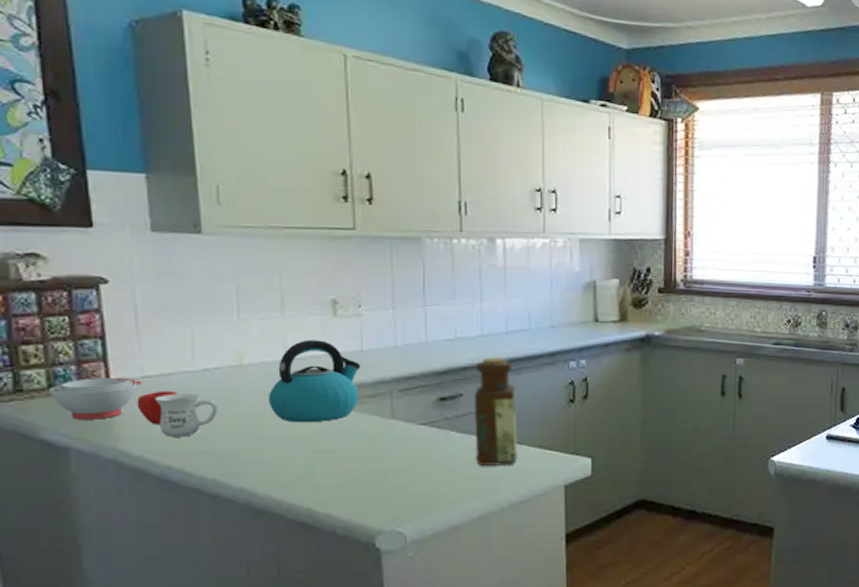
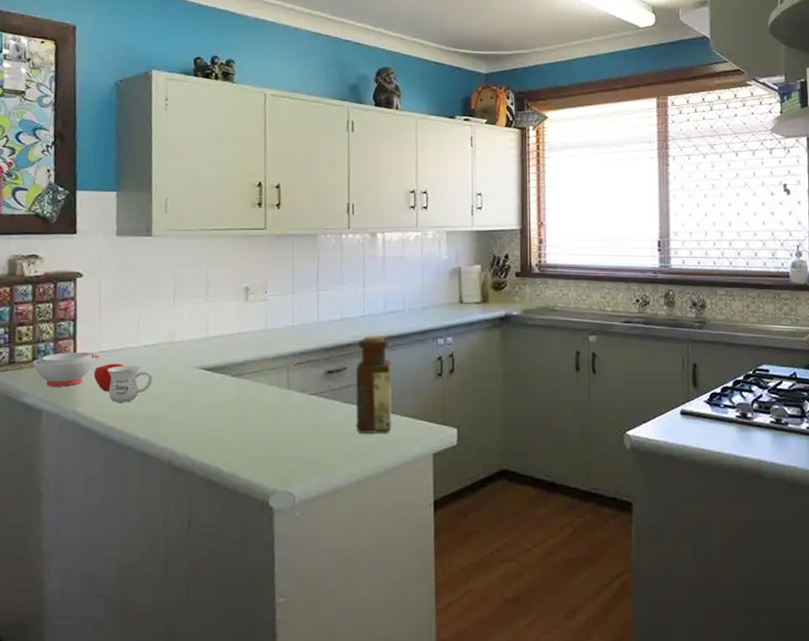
kettle: present [269,339,361,423] -> none [191,321,265,392]

